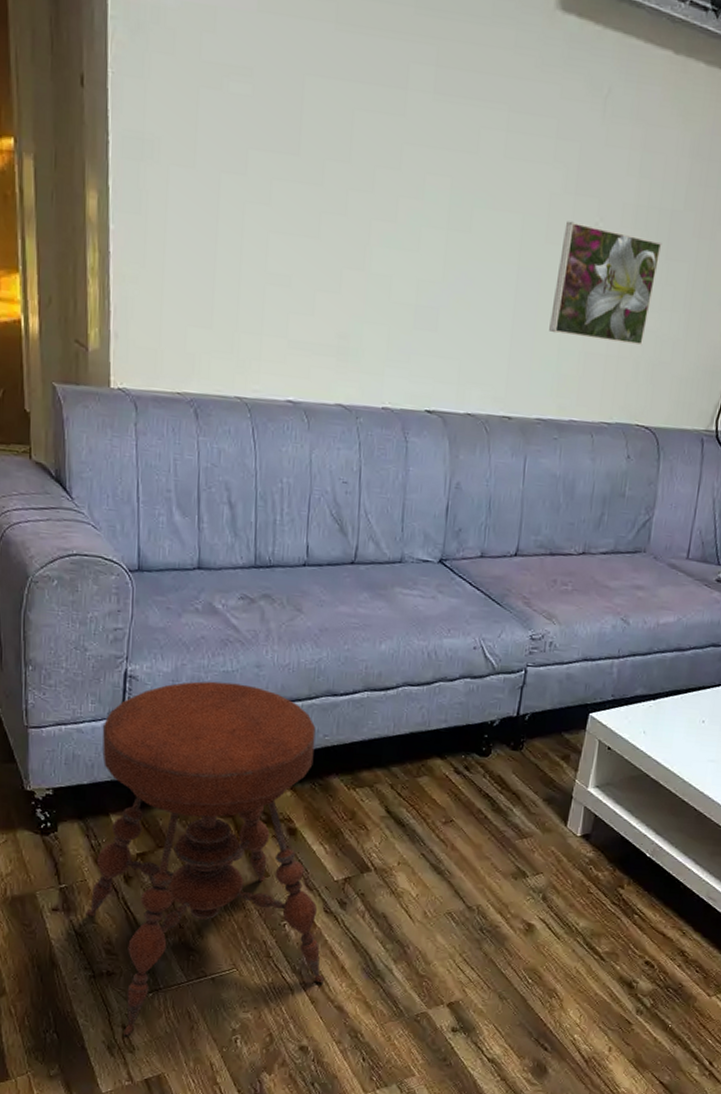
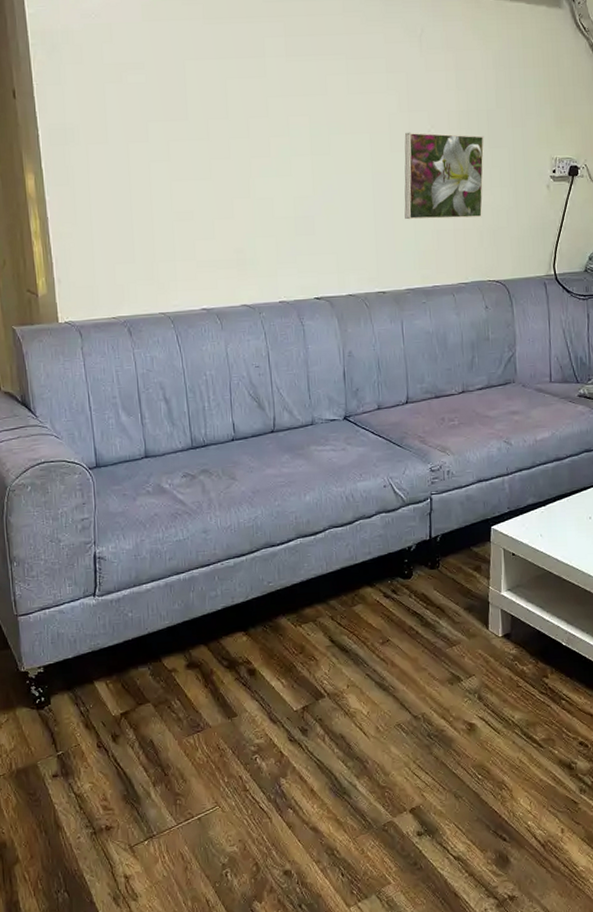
stool: present [86,681,325,1036] -> none [80,549,298,885]

